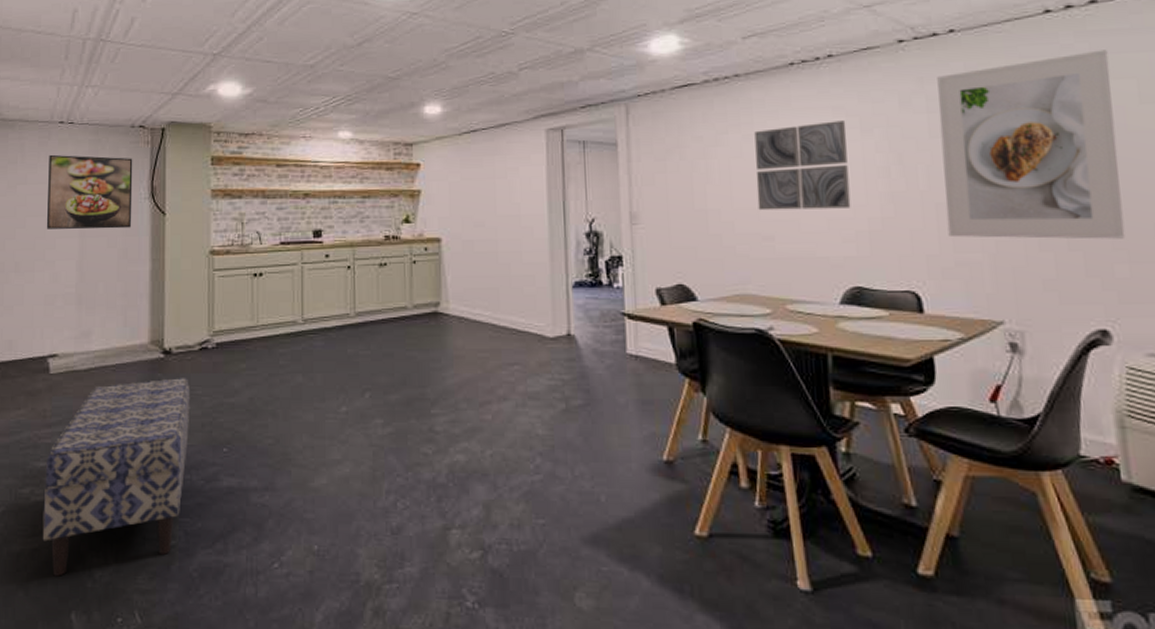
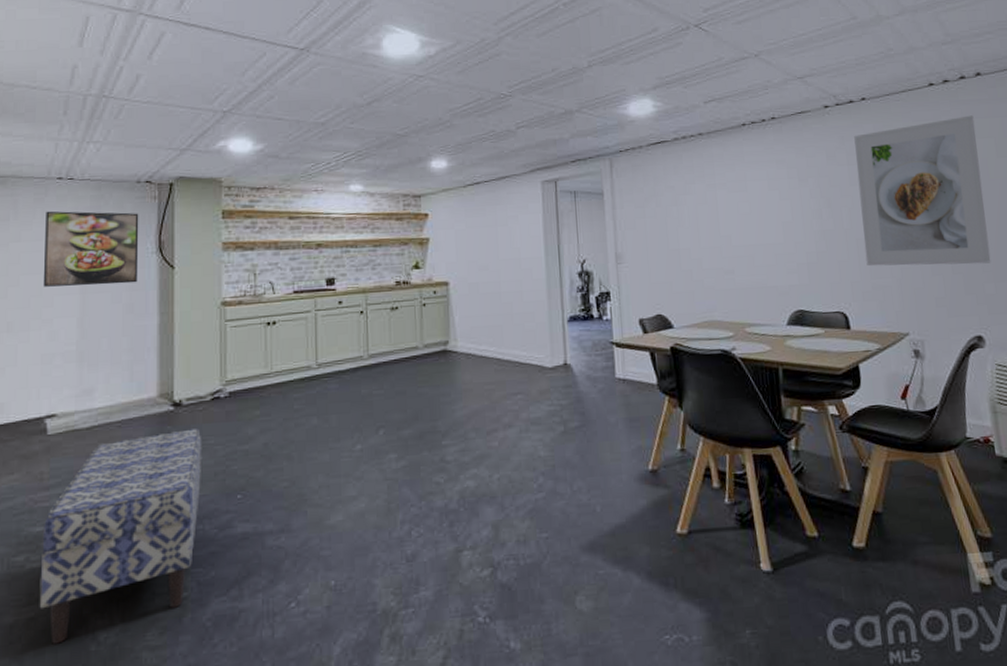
wall art: present [754,120,851,211] -> none [716,172,793,249]

